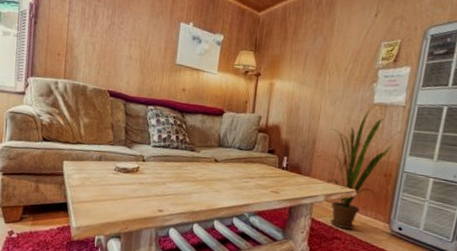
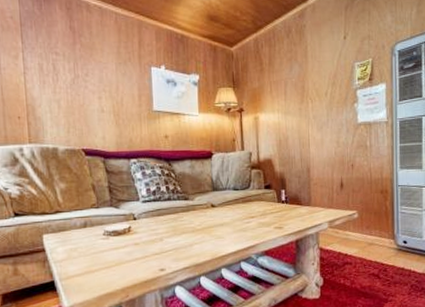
house plant: present [327,110,400,230] -> none [323,130,388,253]

